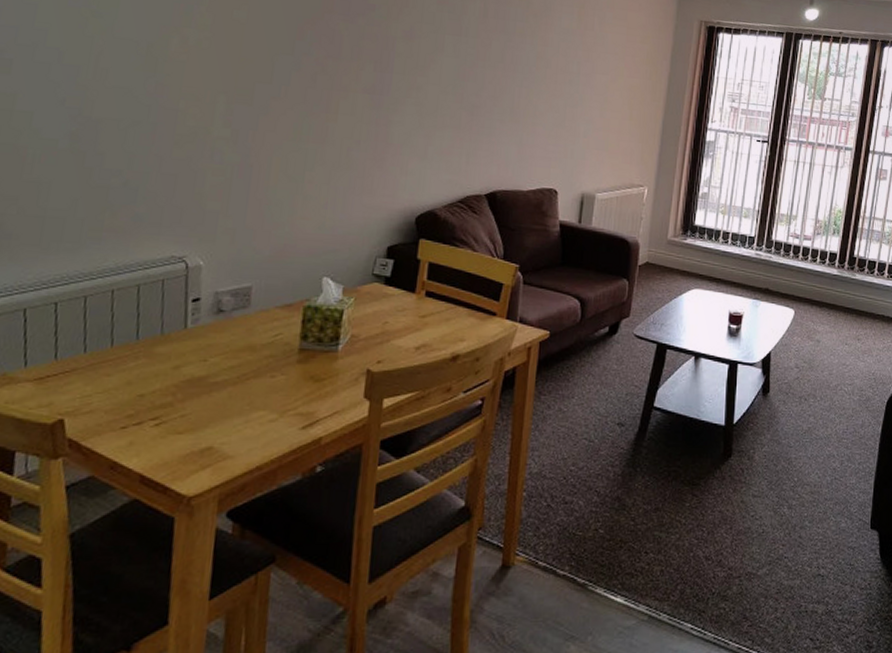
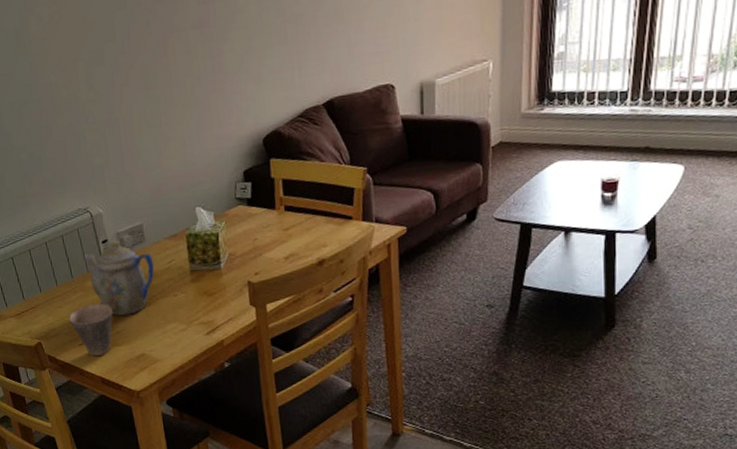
cup: none [116,377,184,446] -> present [69,304,113,357]
teapot: none [161,299,255,395] -> present [84,240,155,316]

